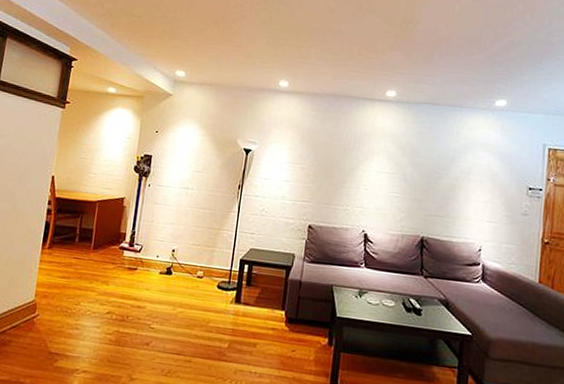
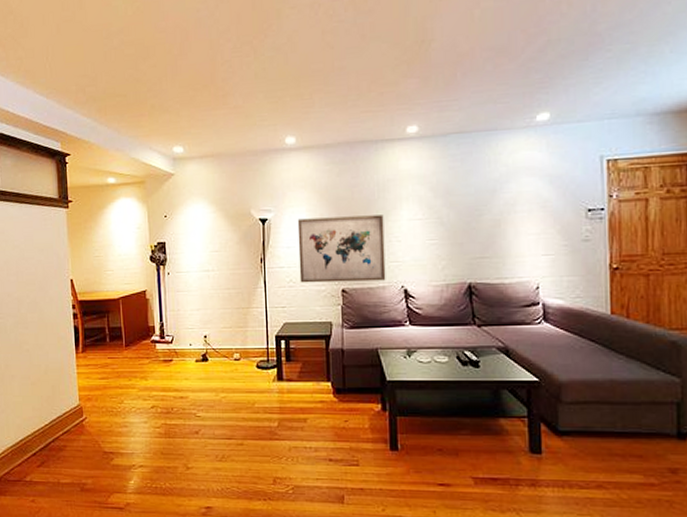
wall art: none [271,154,356,223] -> present [297,215,386,283]

